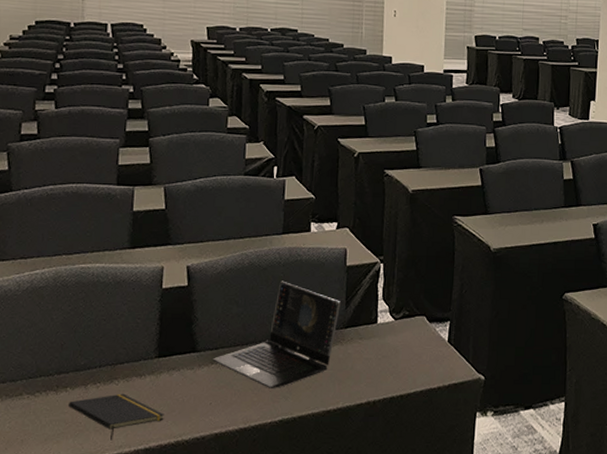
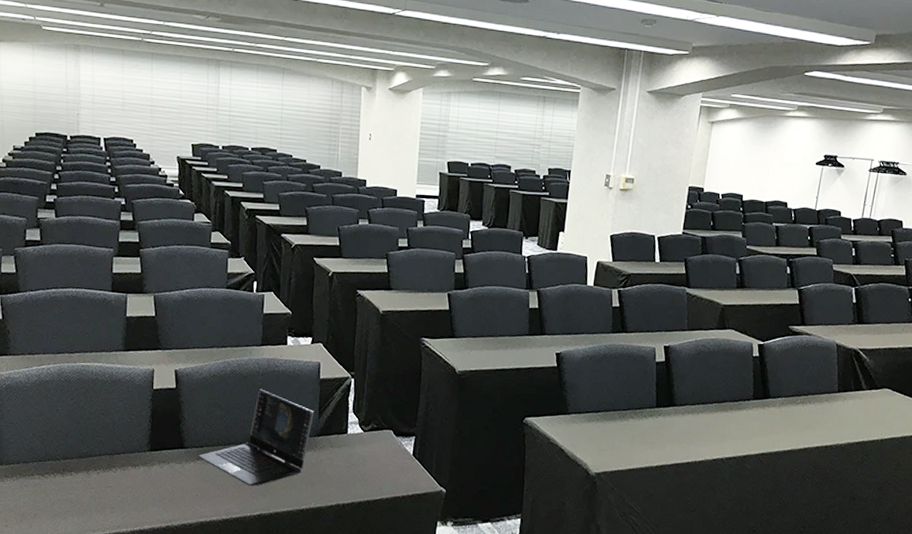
notepad: present [68,393,164,441] -> none [73,480,156,521]

